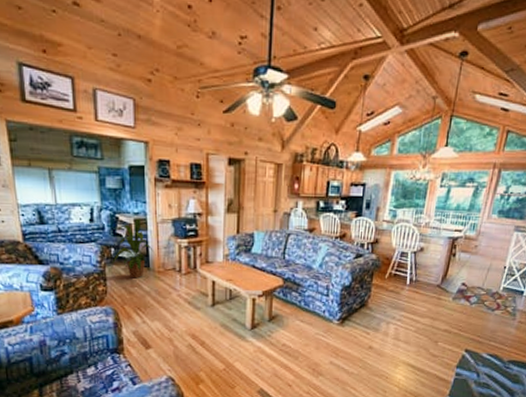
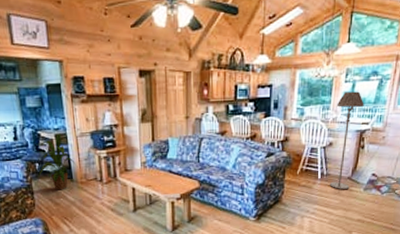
floor lamp: none [417,196,459,298] -> present [329,91,364,190]

